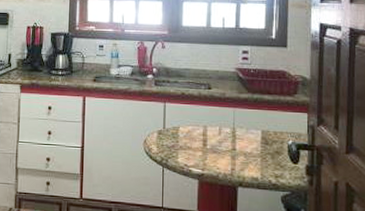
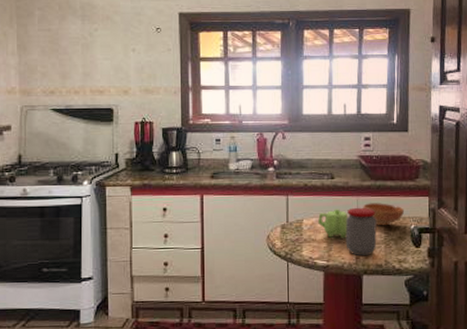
teapot: none [193,119,225,149] -> present [317,209,349,238]
jar: none [221,118,253,167] -> present [345,207,377,255]
bowl: none [239,115,282,140] -> present [363,203,405,226]

